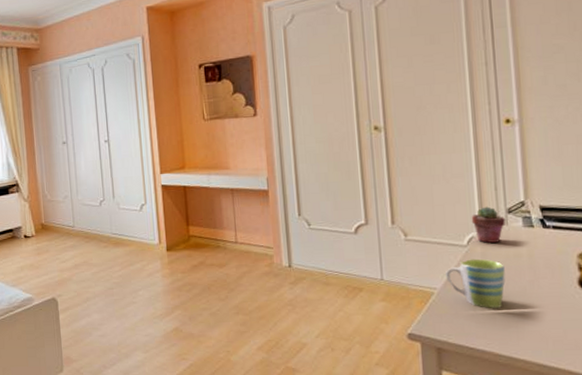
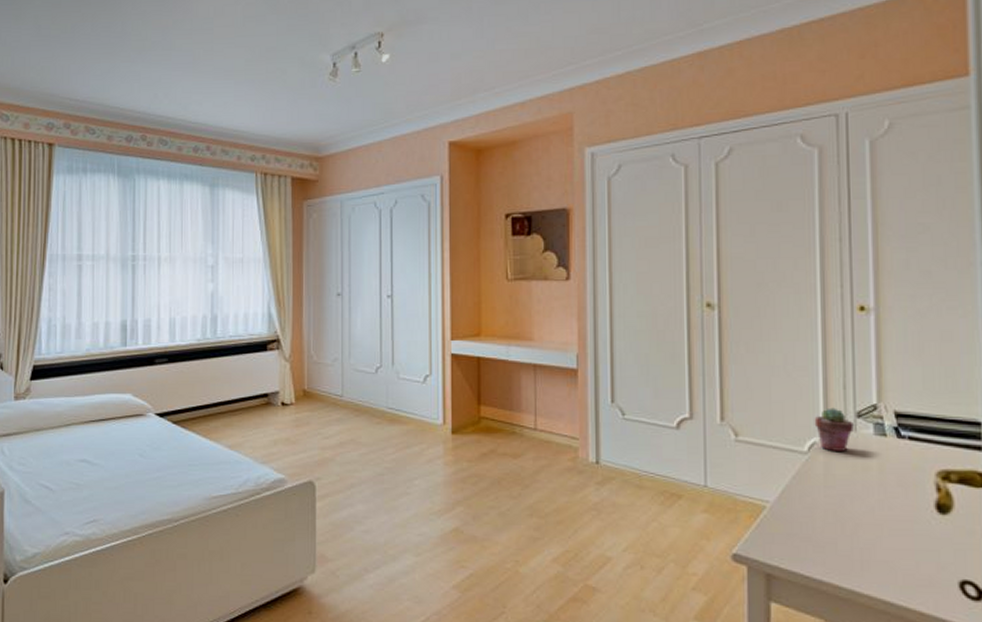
mug: present [446,258,506,309] -> none [781,469,851,531]

